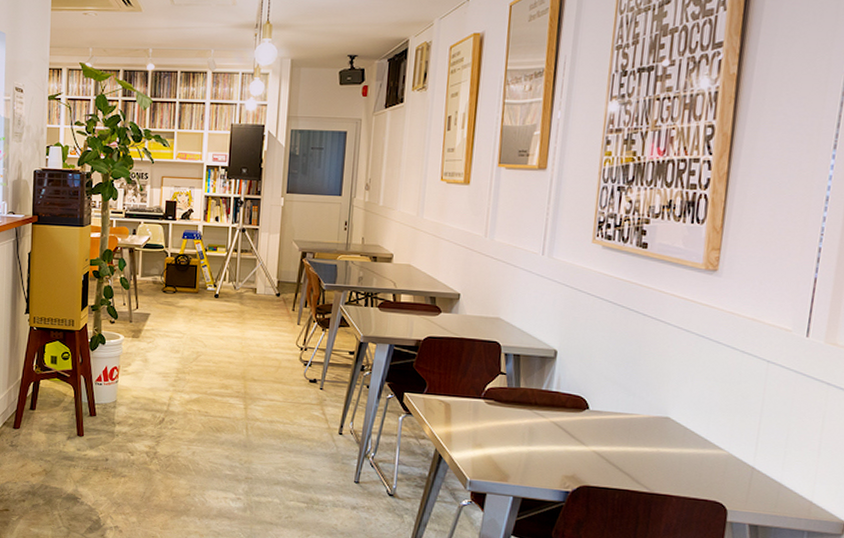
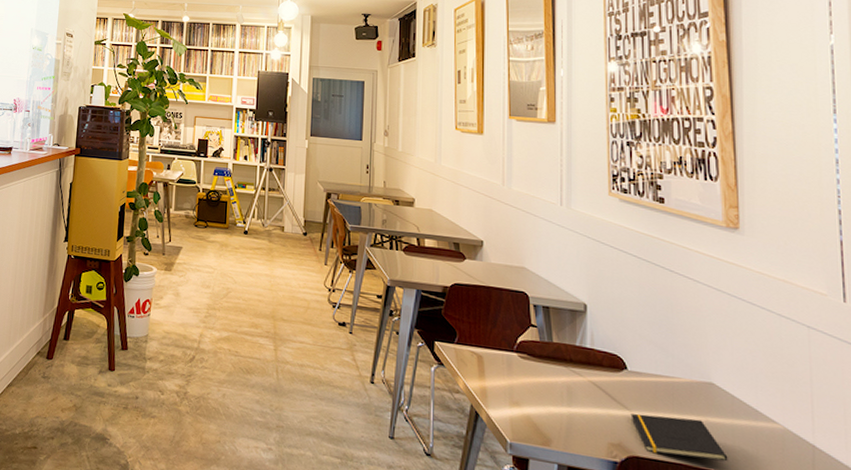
notepad: none [586,448,673,486] -> present [630,413,728,462]

